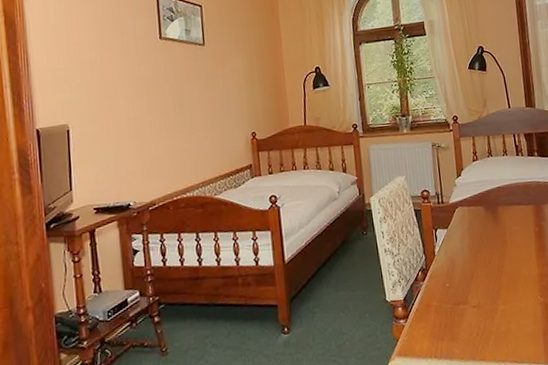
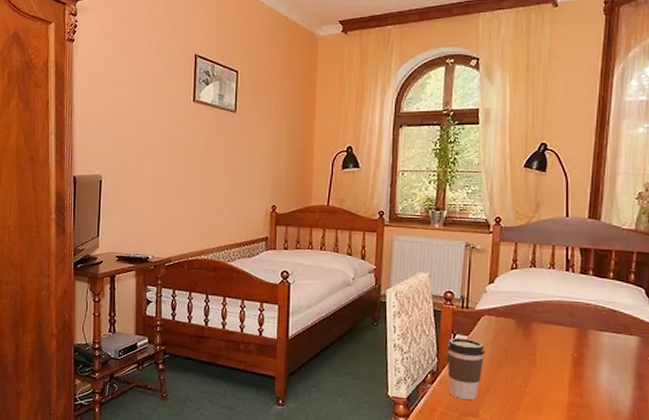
coffee cup: none [431,231,465,290] -> present [447,337,485,400]

